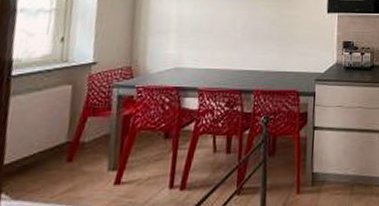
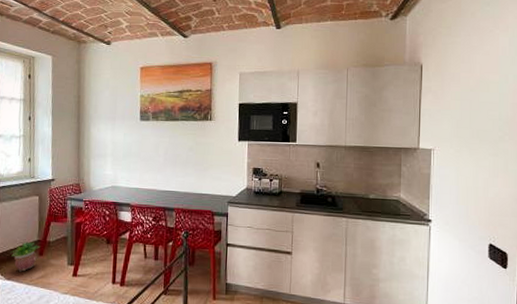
potted plant: none [23,143,69,187] -> present [10,240,40,272]

